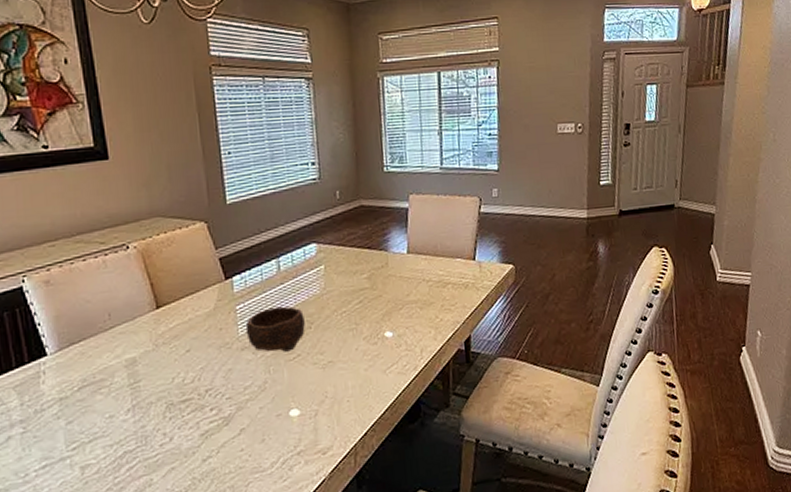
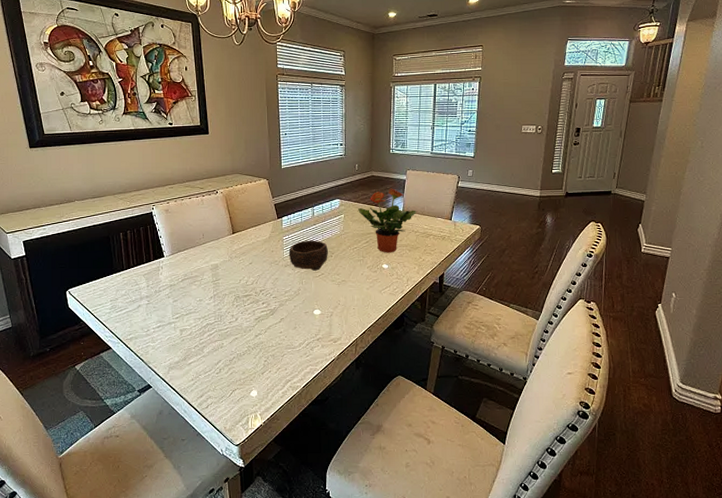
potted plant: none [344,221,427,315] -> present [358,188,416,253]

